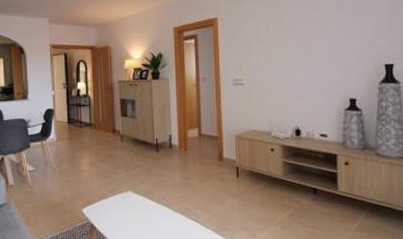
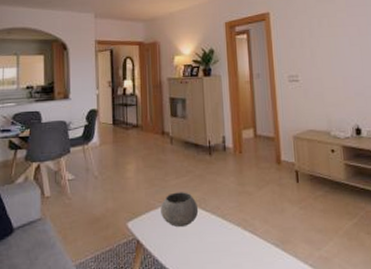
bowl: none [112,184,146,214] -> present [161,192,199,228]

